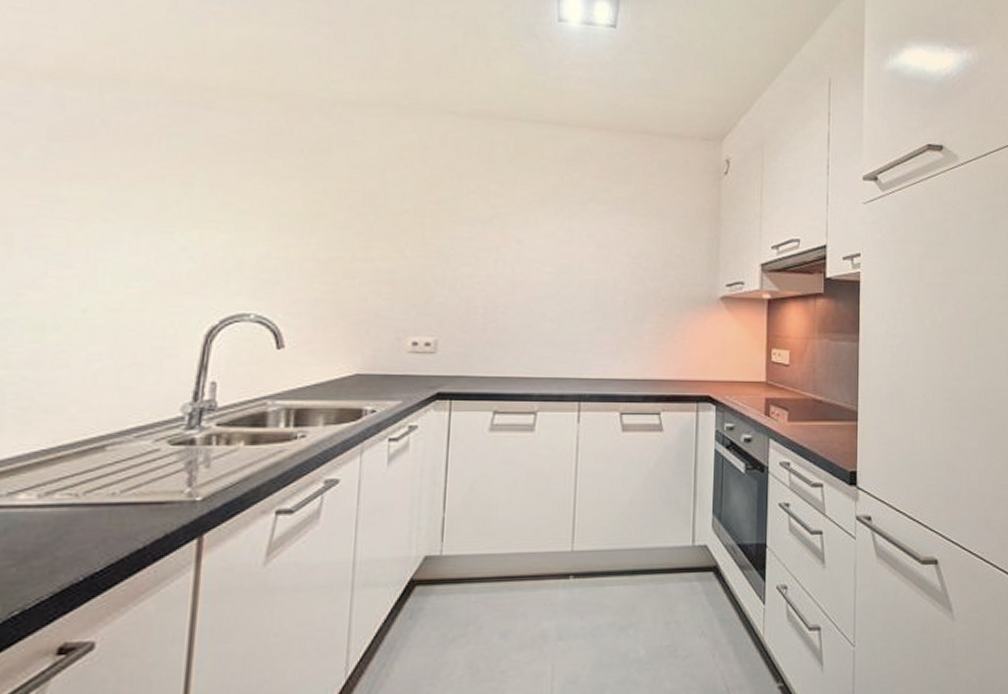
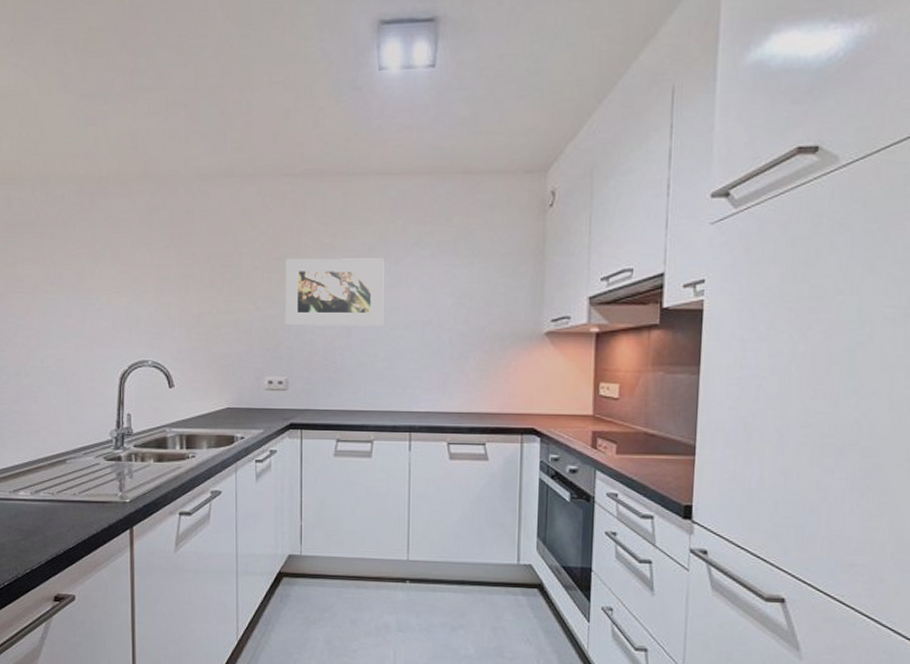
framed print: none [438,203,557,284] -> present [286,258,384,326]

